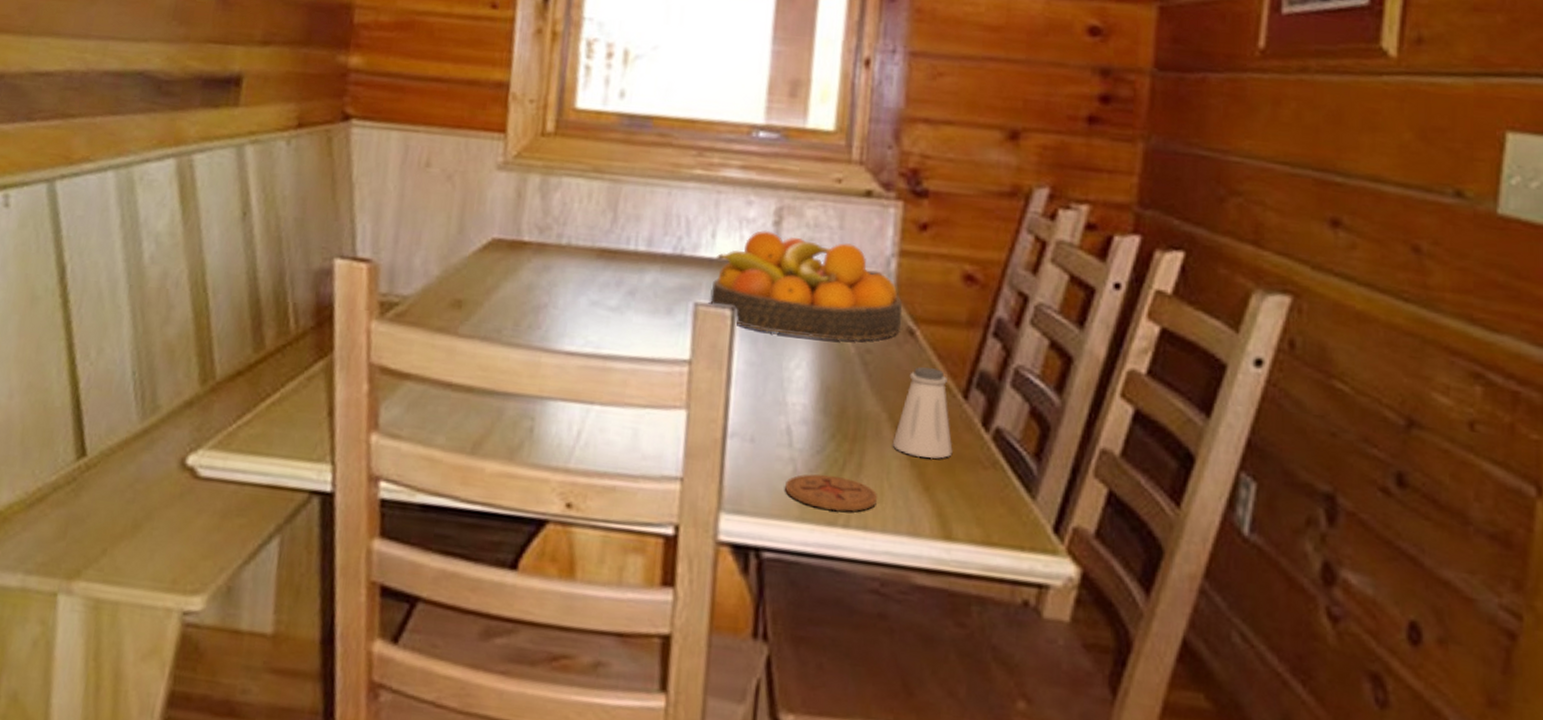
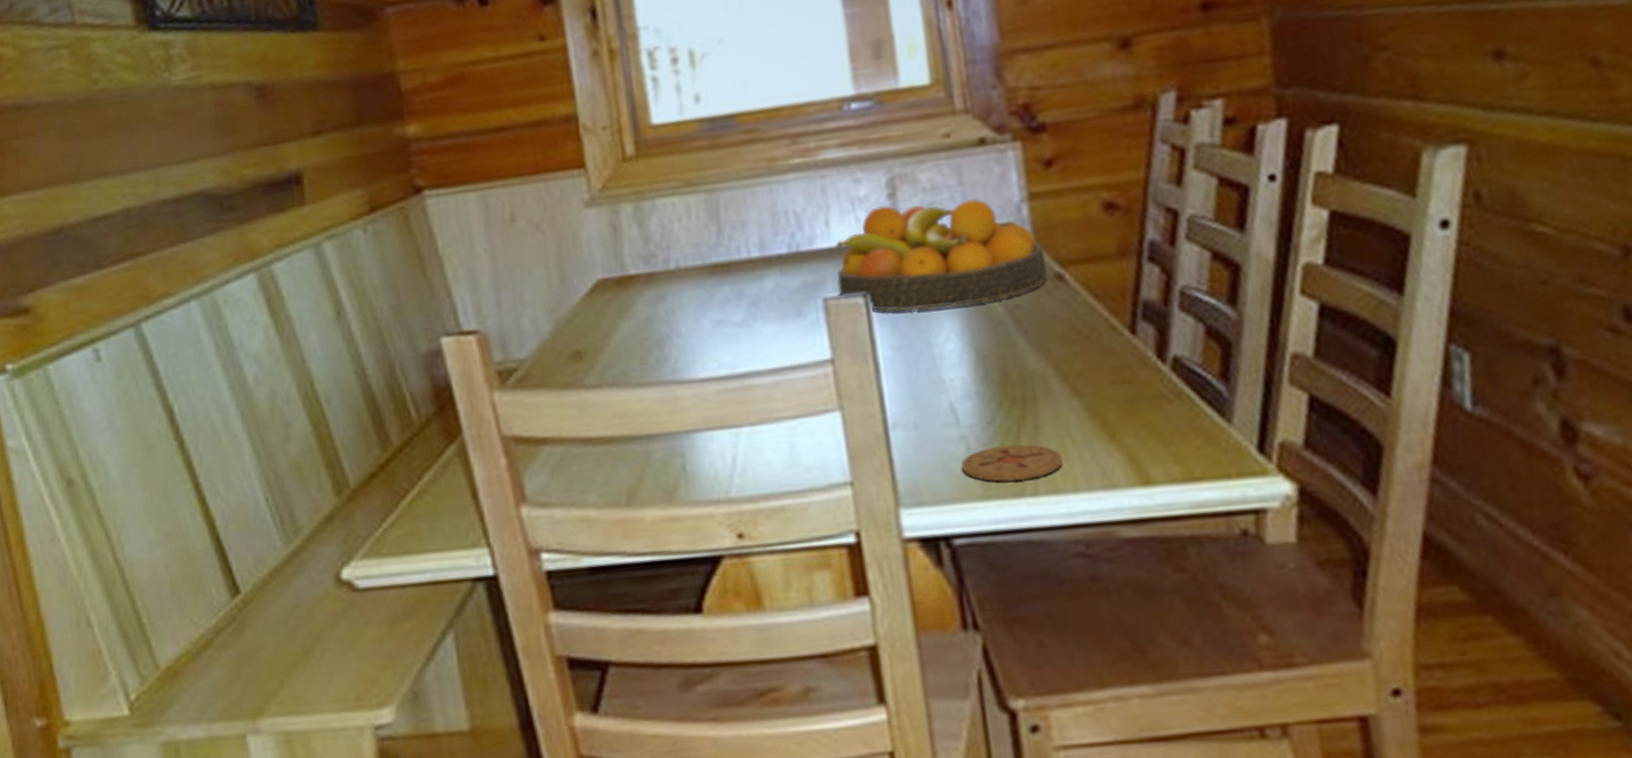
saltshaker: present [892,367,953,459] -> none [1065,309,1132,406]

